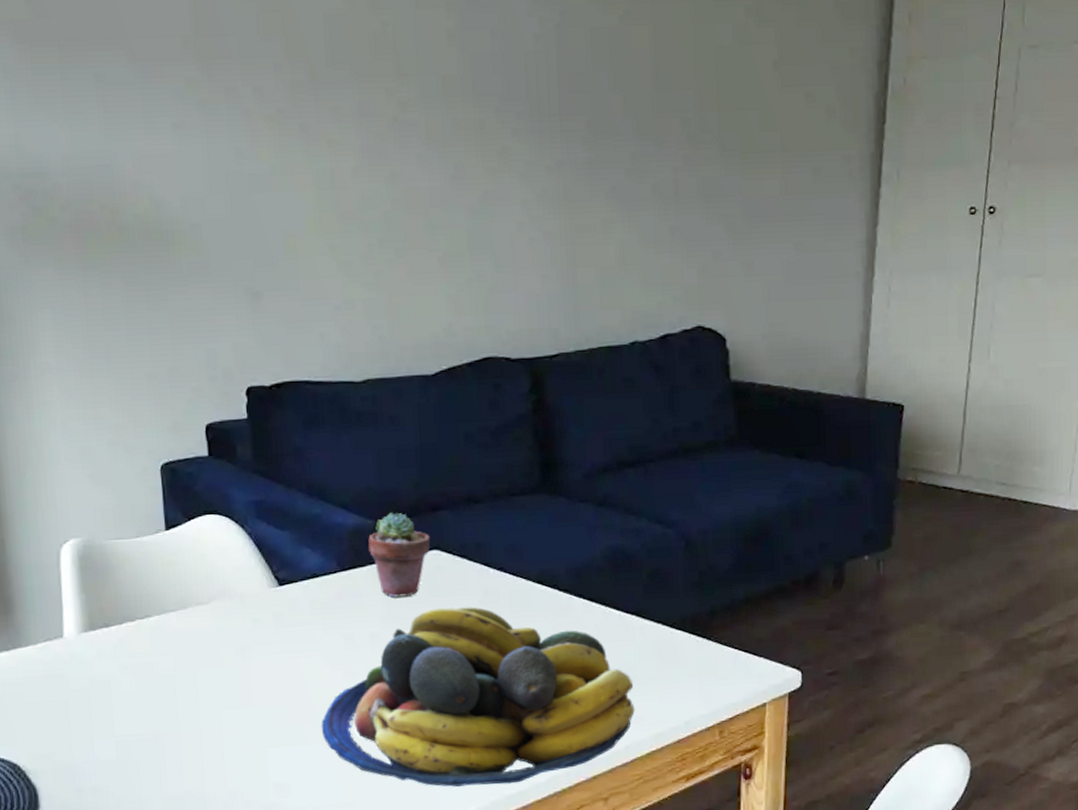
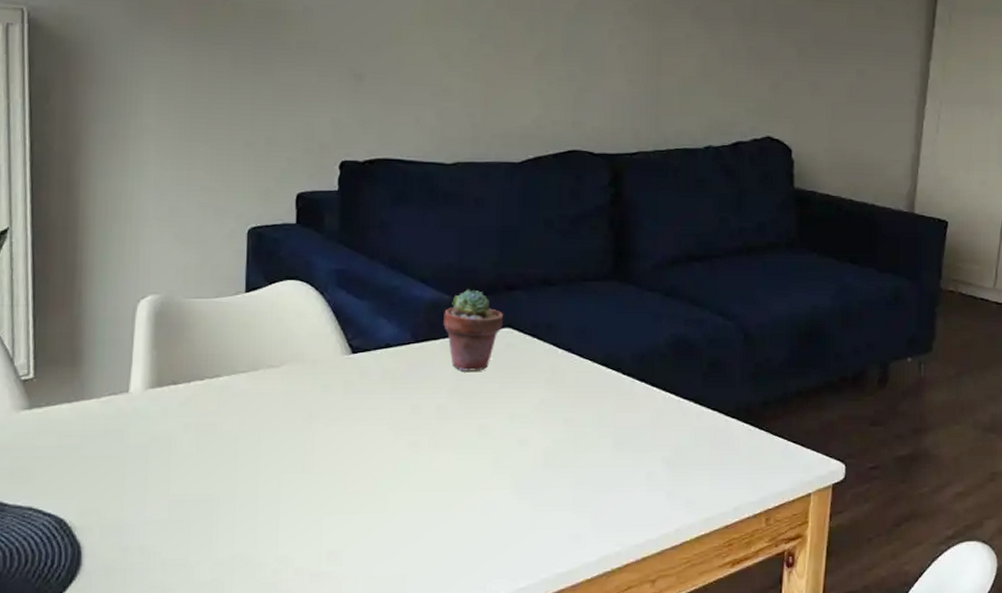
fruit bowl: present [321,607,635,787] -> none [379,384,687,562]

